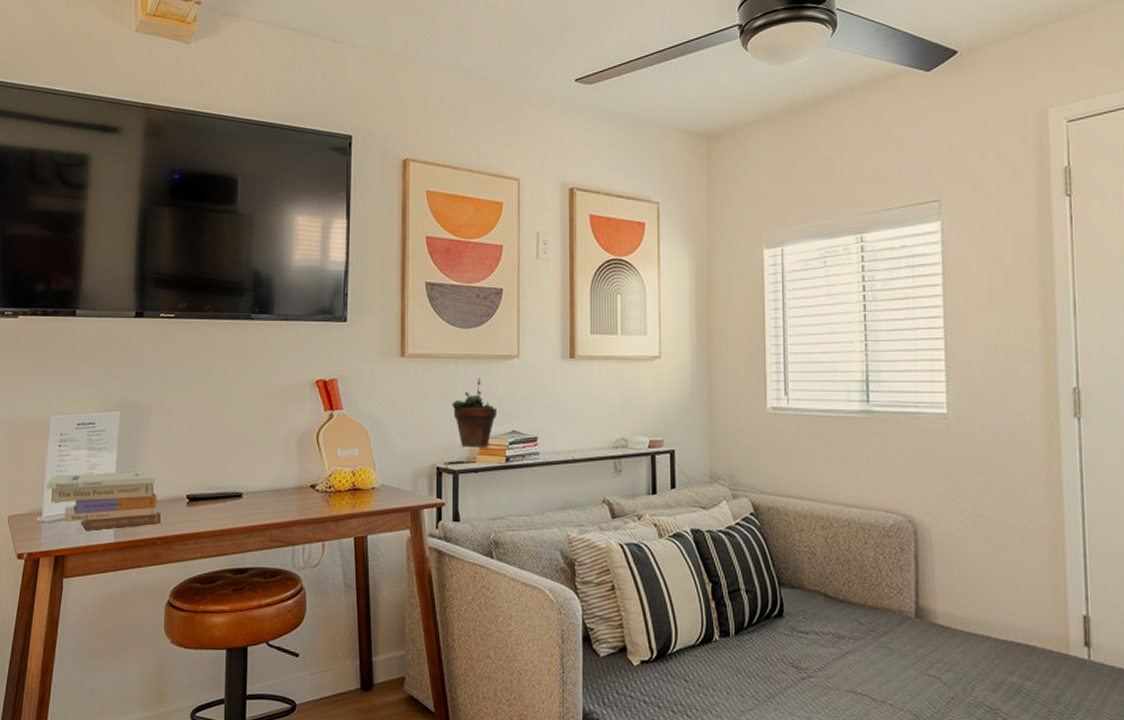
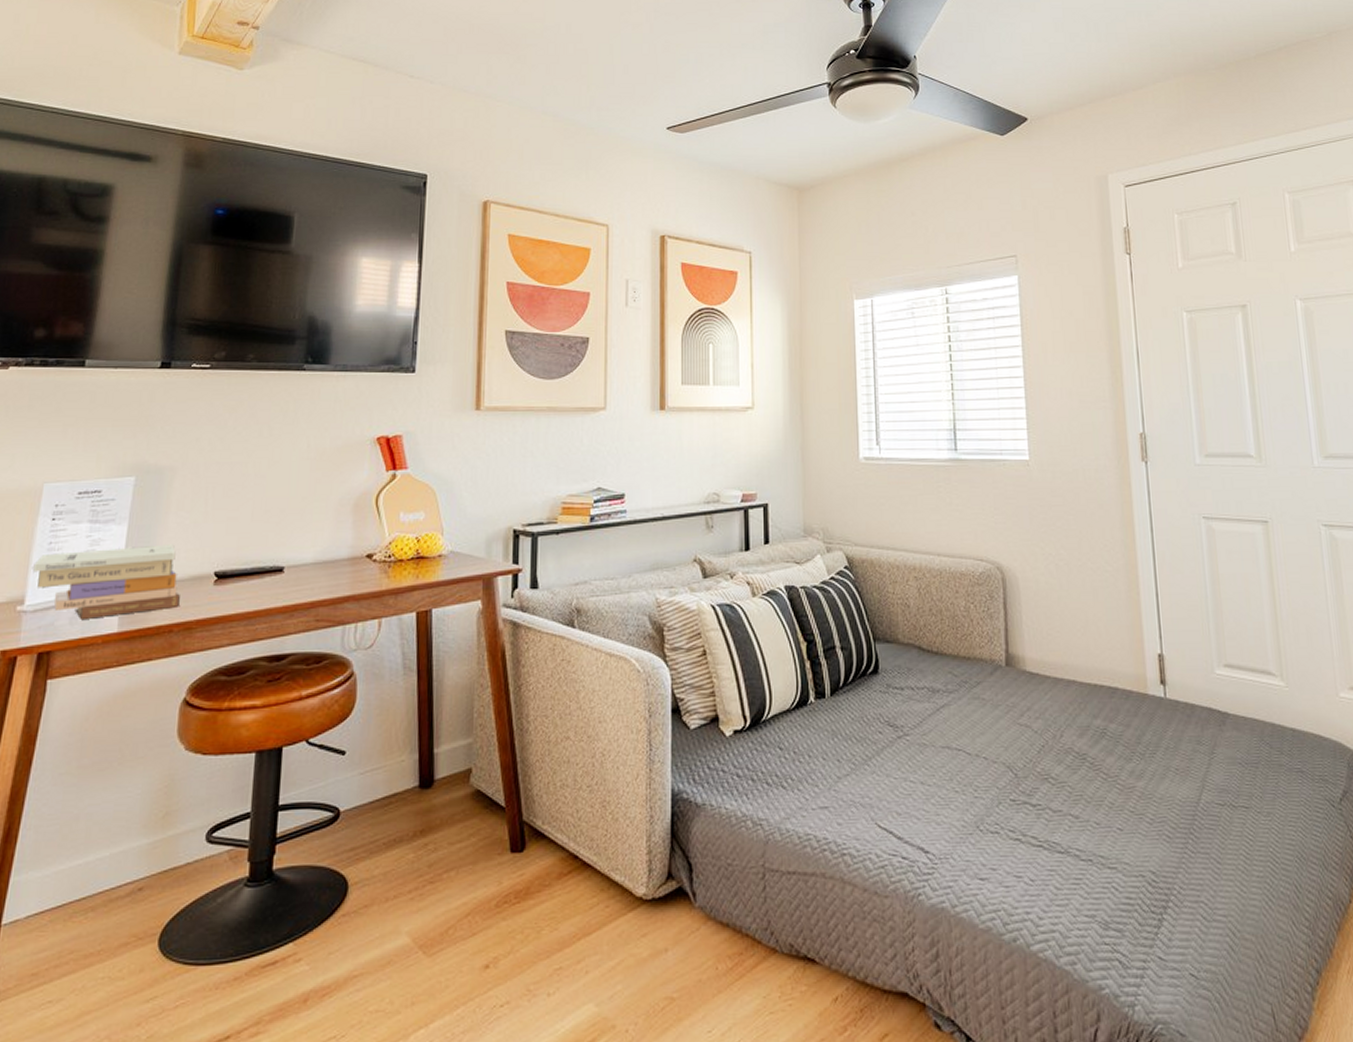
succulent plant: present [452,377,496,447] -> none [532,431,581,507]

